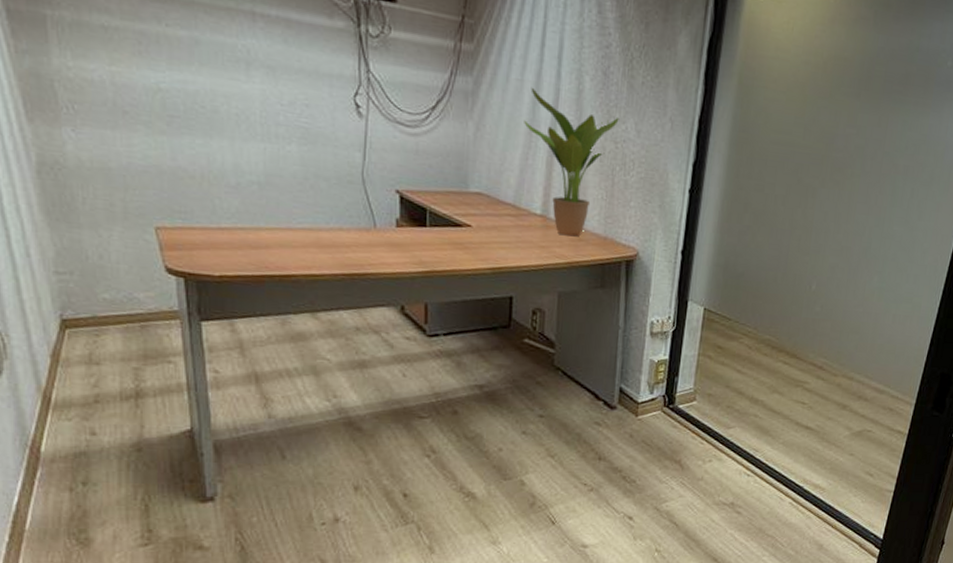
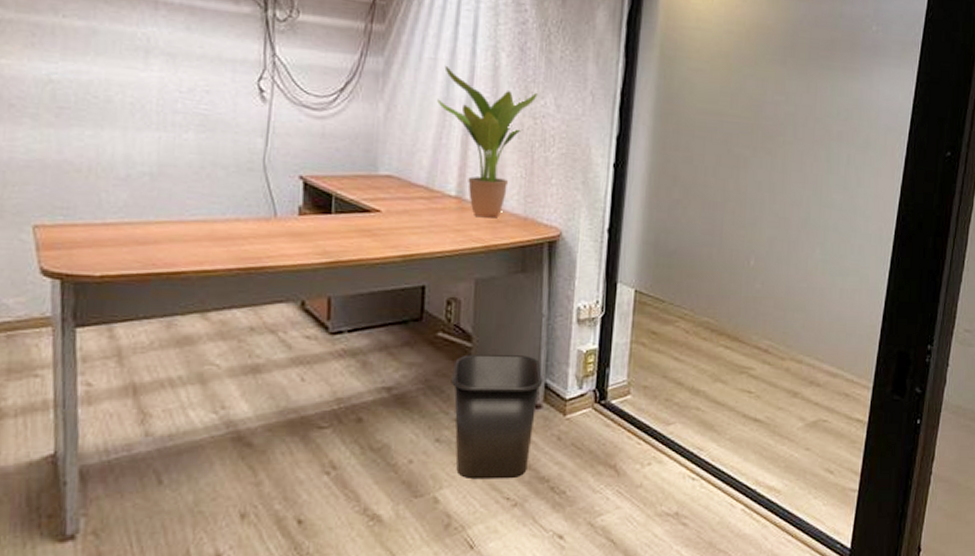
waste bin: none [537,359,618,468] -> present [452,354,543,480]

